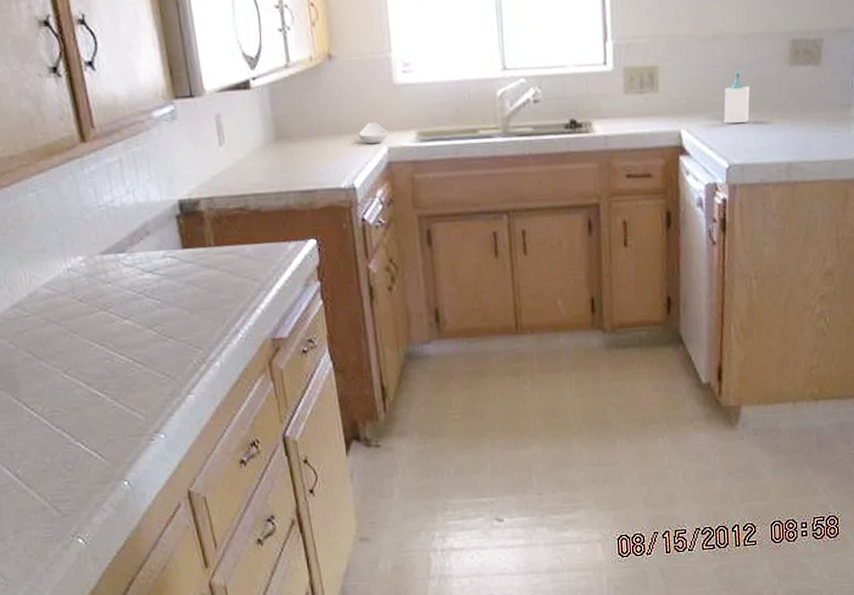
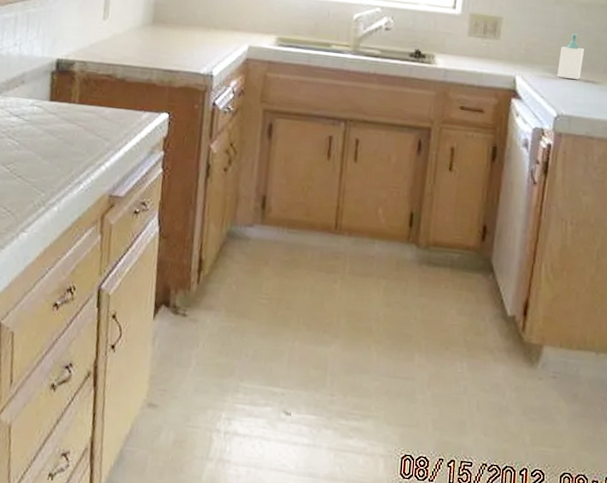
spoon rest: present [358,121,388,145] -> none [224,21,251,41]

